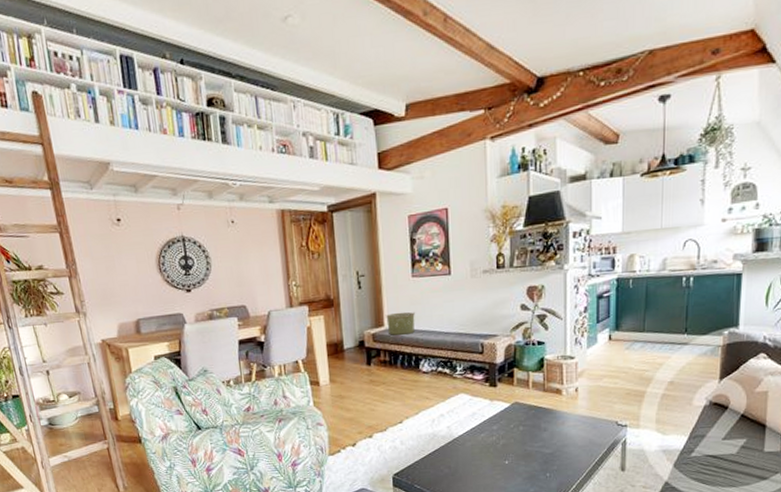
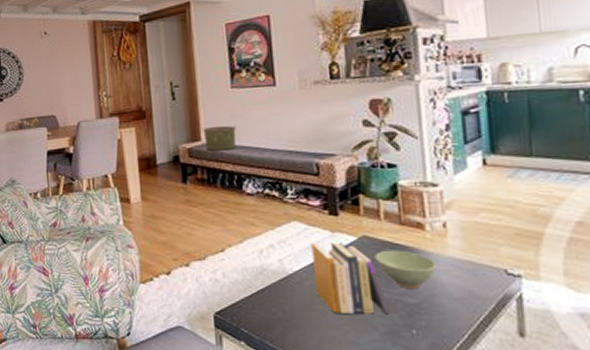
books: none [474,408,531,467] -> present [311,242,390,315]
bowl: none [522,412,569,442] -> present [374,250,437,288]

